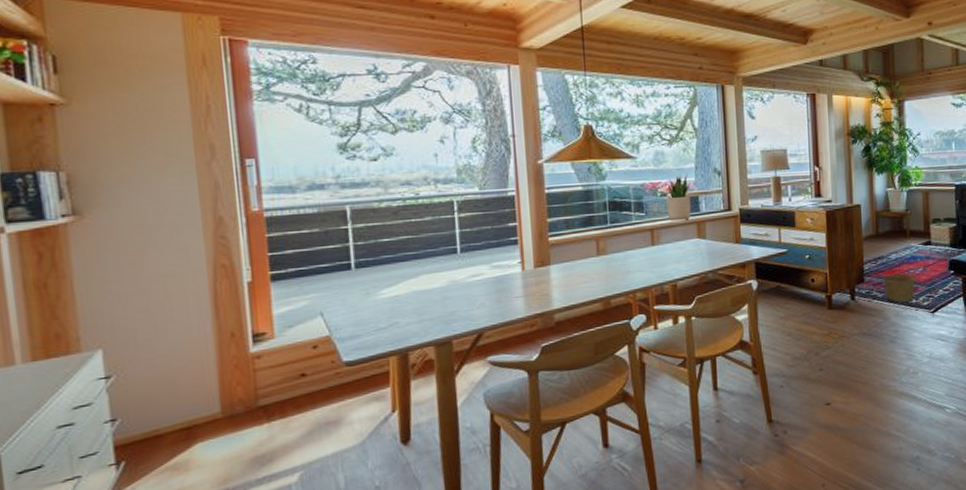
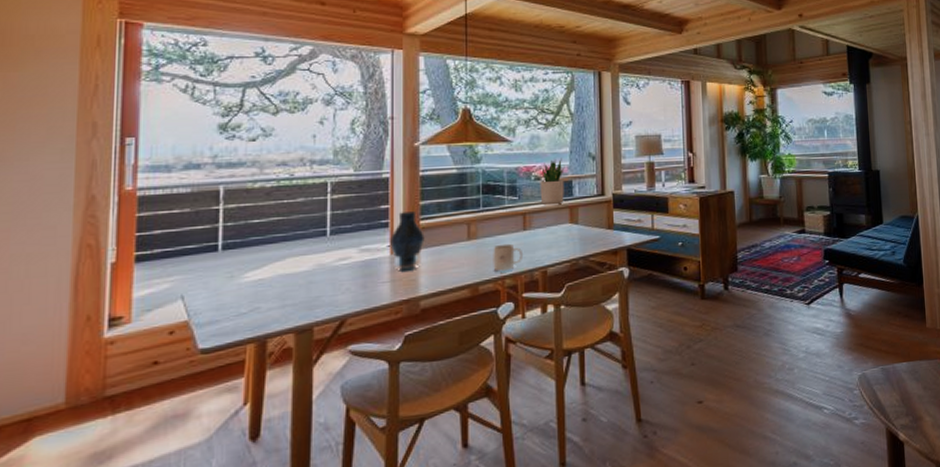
vase: none [520,229,555,287] -> present [390,211,425,271]
mug: none [622,258,652,286] -> present [493,243,522,272]
basket: present [883,273,916,303] -> none [757,262,790,293]

